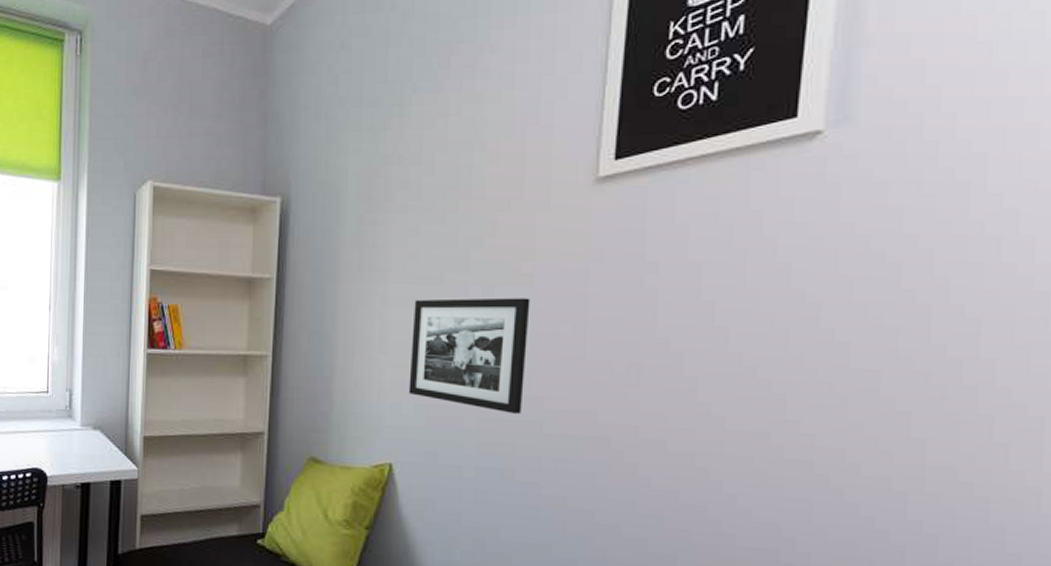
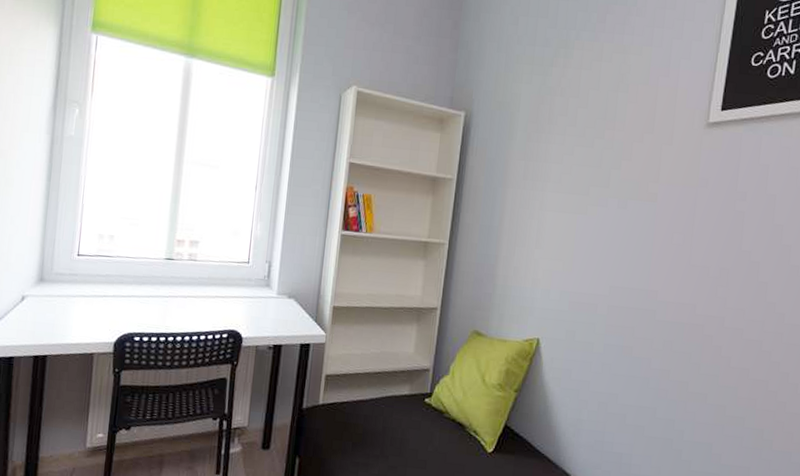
picture frame: present [408,298,530,414] -> none [556,206,654,303]

